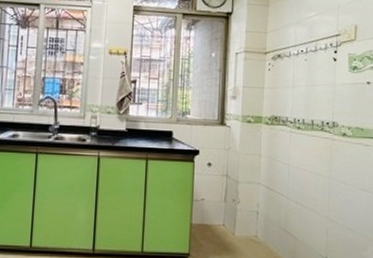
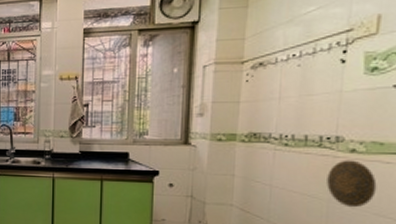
decorative plate: none [328,142,361,184] -> present [327,160,377,208]

